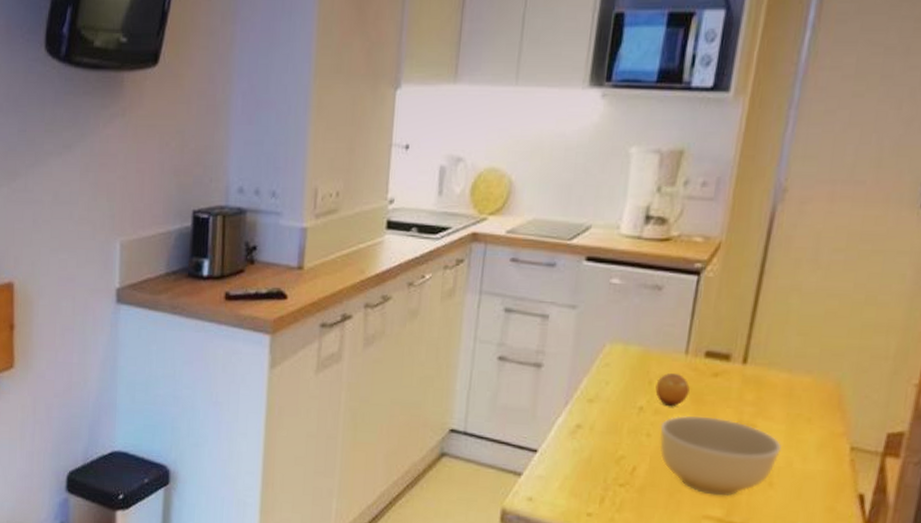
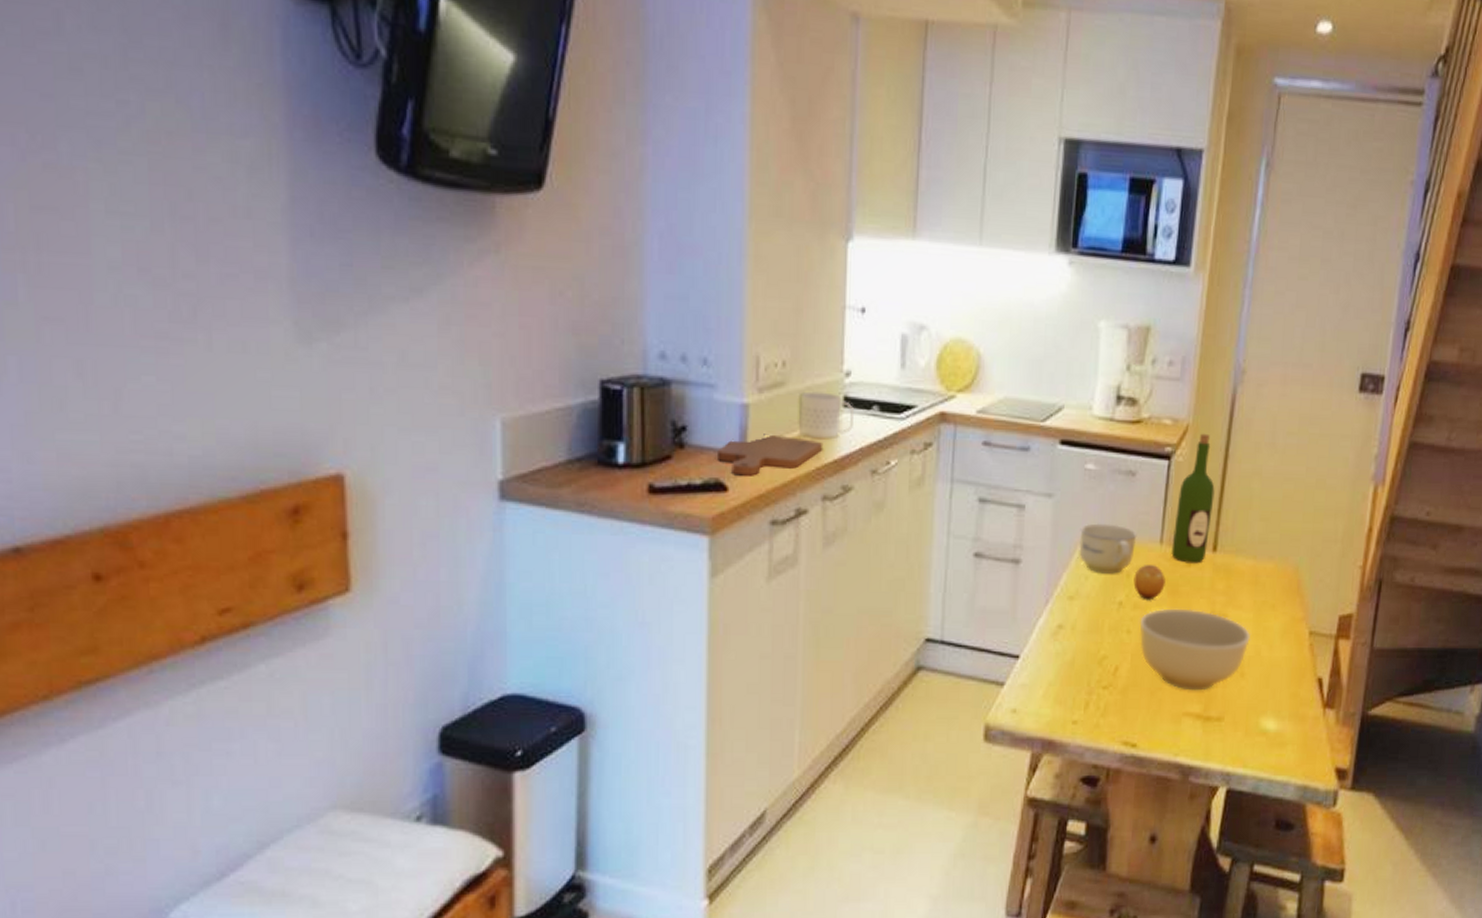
cutting board: none [280,252,368,287] -> present [718,434,824,476]
mug: none [347,216,396,257] -> present [798,391,855,440]
cup: none [600,333,662,381] -> present [1079,523,1138,574]
wine bottle: none [696,250,748,373] -> present [1171,433,1215,562]

